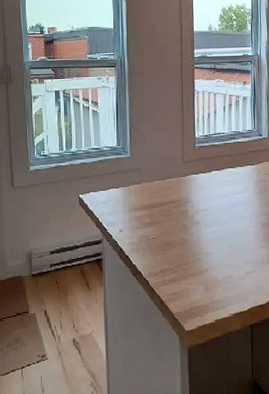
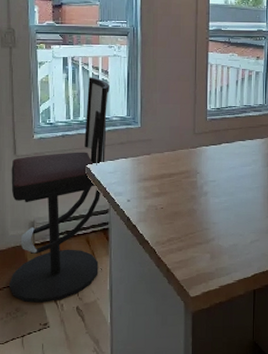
bar stool: none [9,109,99,335] -> present [9,77,110,304]

